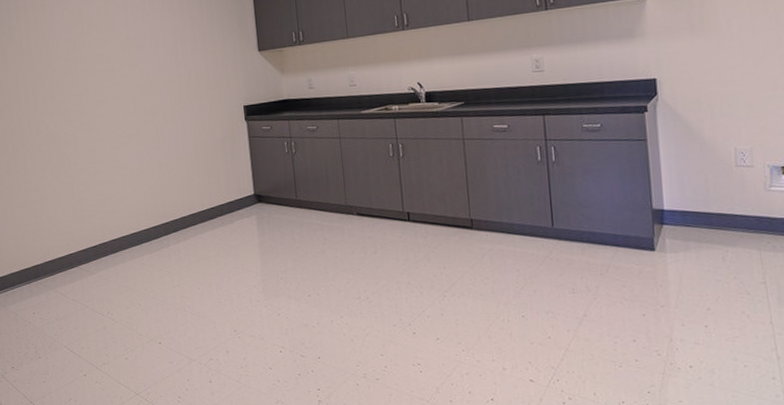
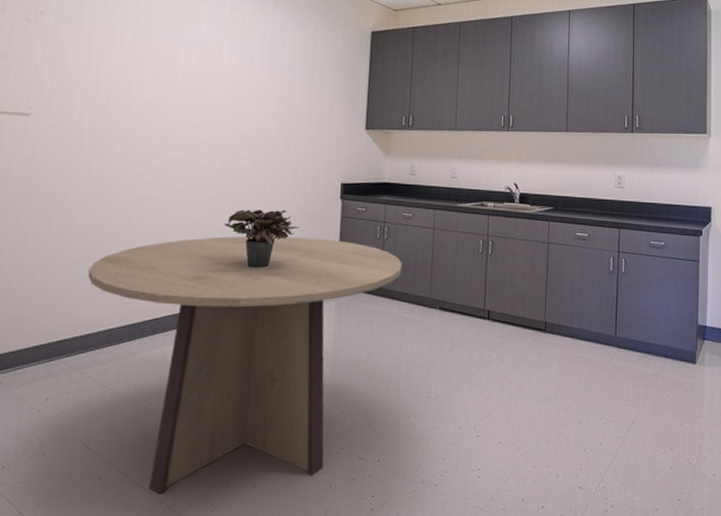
dining table: none [45,159,314,389] -> present [88,236,402,495]
potted plant: none [146,136,213,193] -> present [224,209,300,269]

